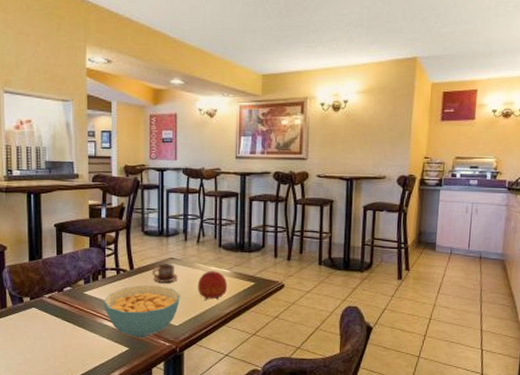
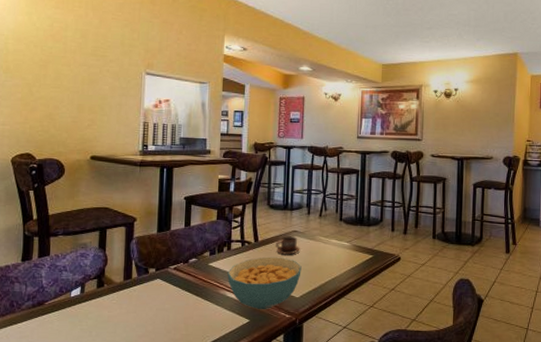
fruit: present [197,271,228,300] -> none [318,243,348,272]

